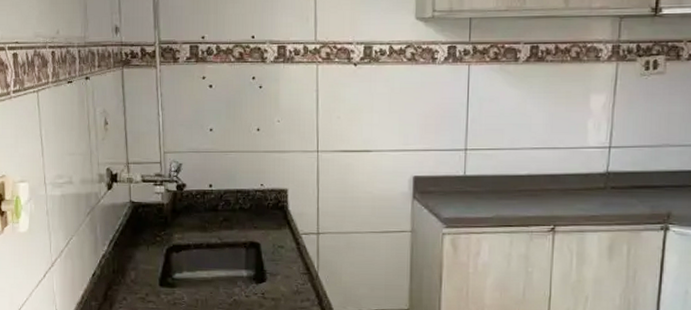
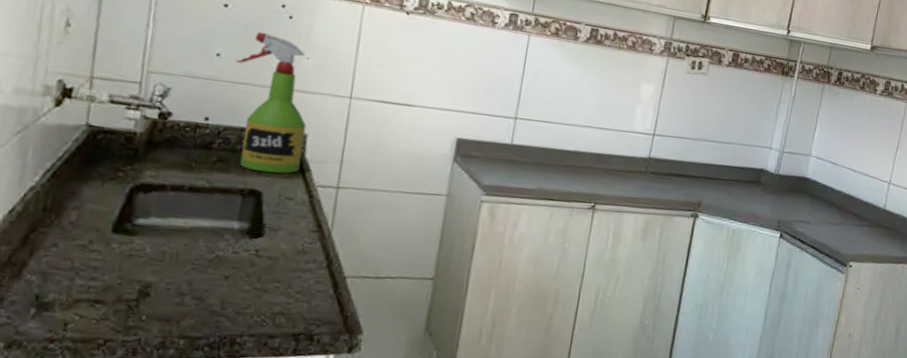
spray bottle: none [224,104,286,227] -> present [235,31,307,174]

